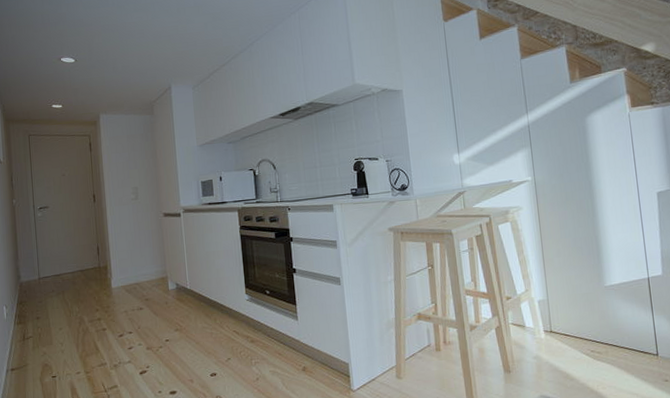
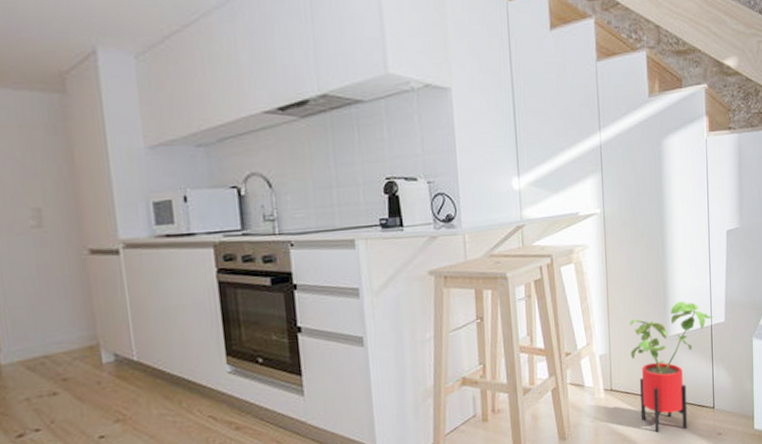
house plant: none [565,255,650,373] -> present [629,301,713,432]

